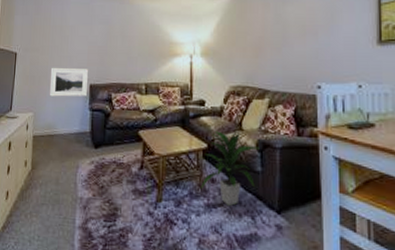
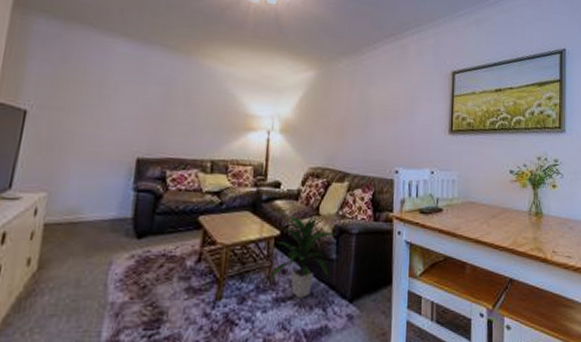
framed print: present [49,67,88,97] -> none [74,133,135,173]

